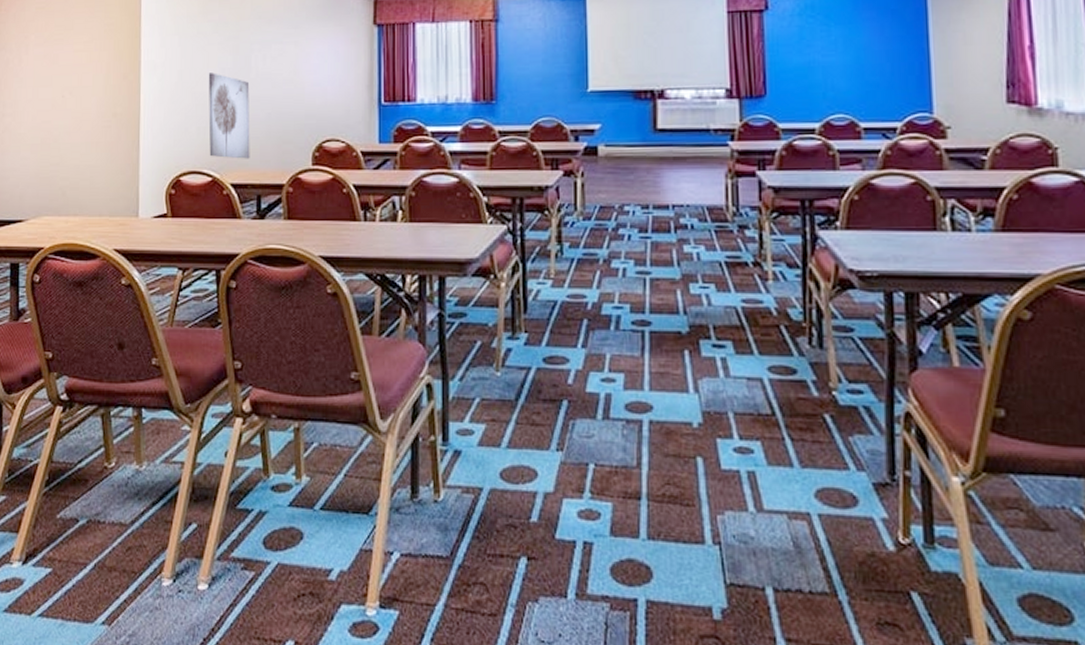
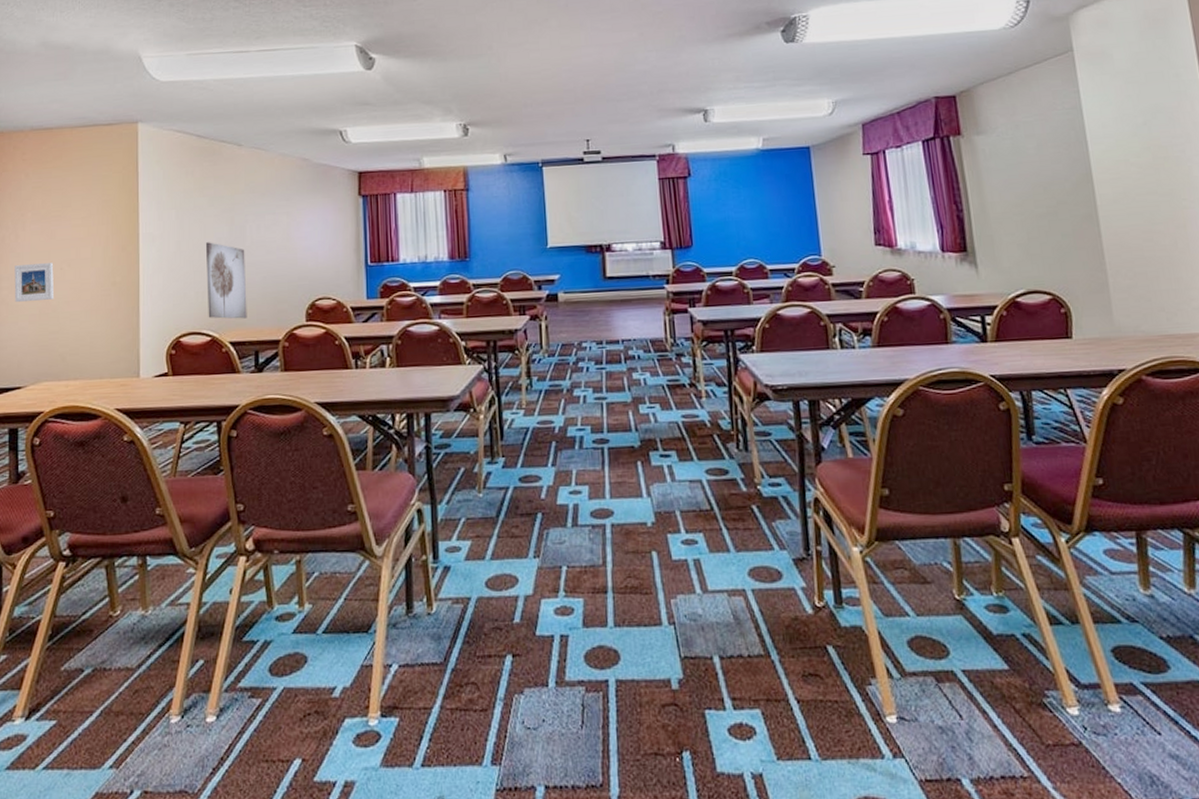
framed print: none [17,90,56,130] -> present [14,263,55,302]

